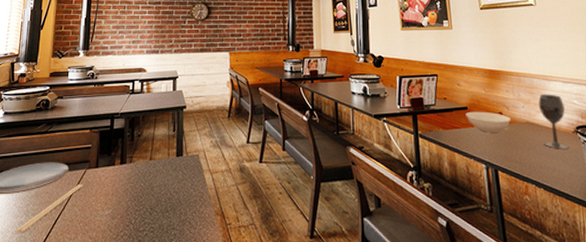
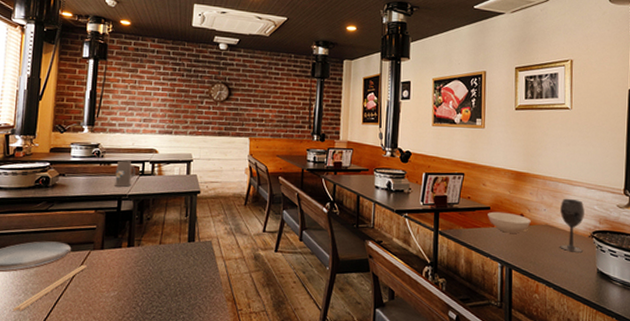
beer mug: none [108,81,126,107] -> present [115,160,136,188]

